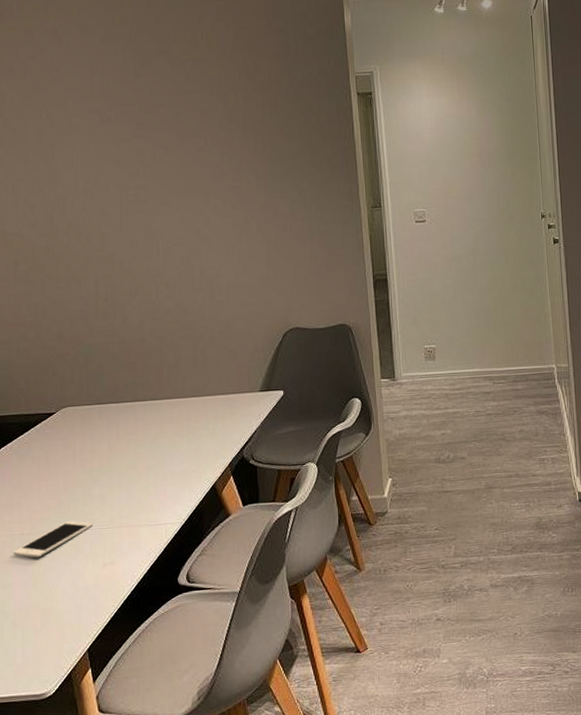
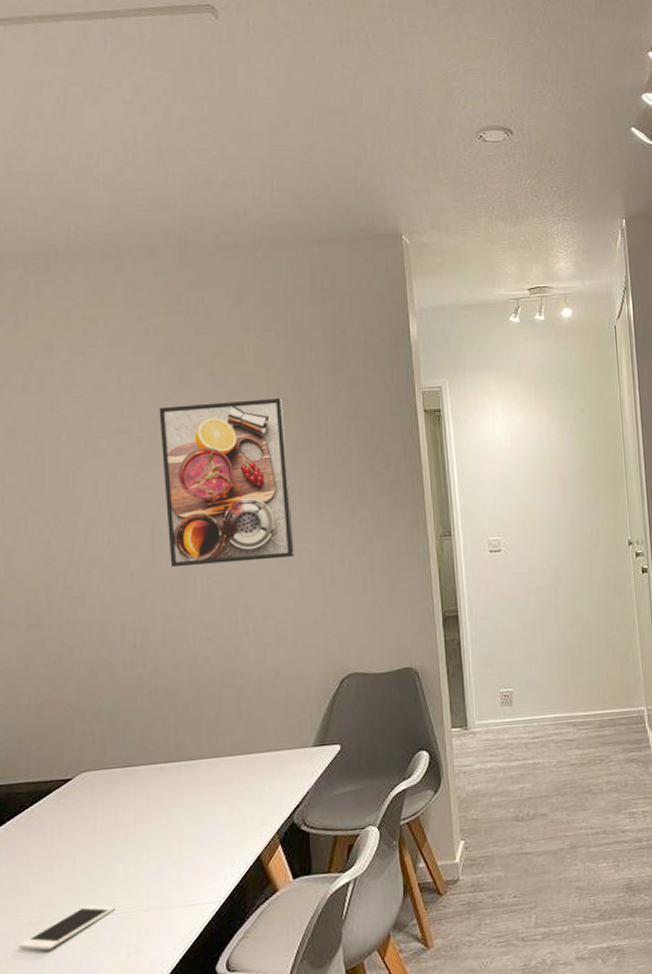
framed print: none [125,81,243,232] -> present [159,397,294,568]

